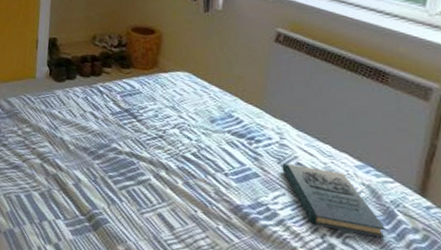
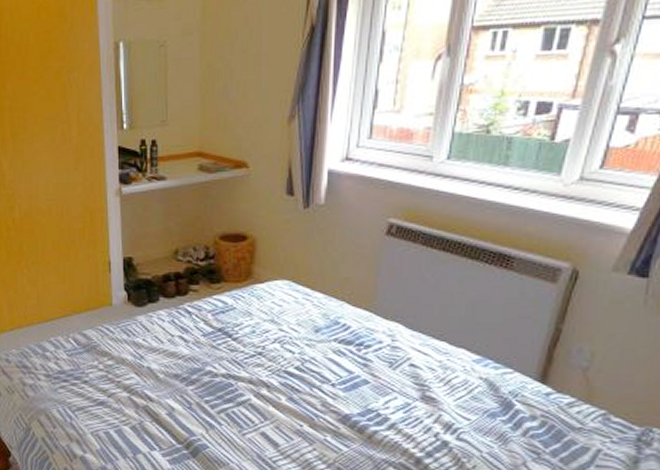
book: present [282,163,385,239] -> none [394,366,502,430]

